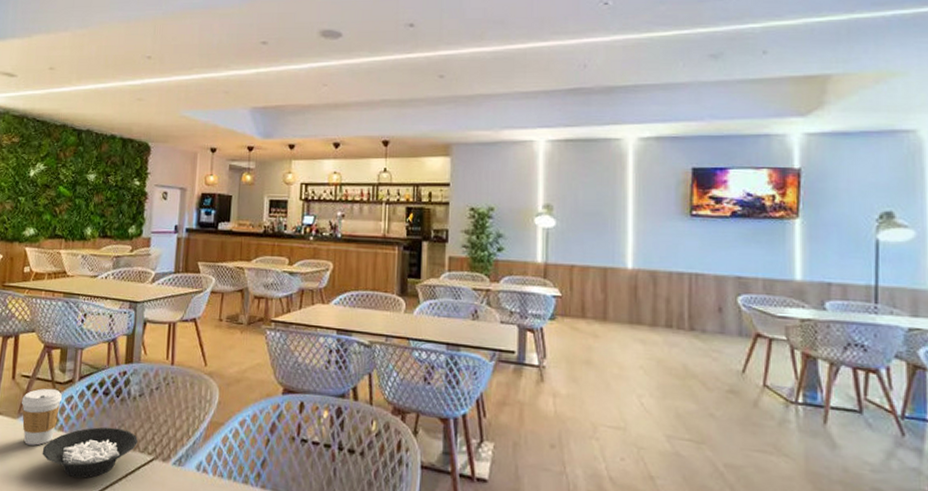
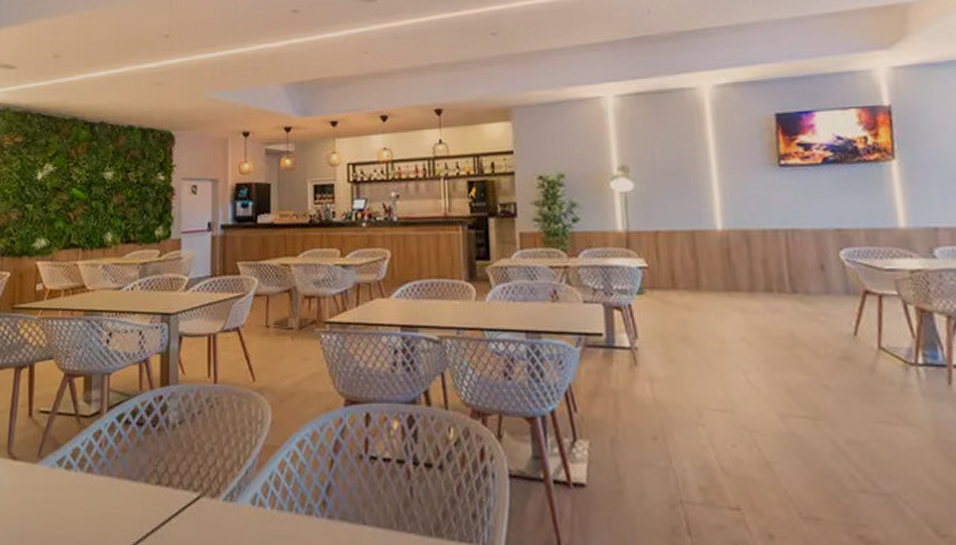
coffee cup: present [22,388,62,446] -> none [41,423,88,493]
cereal bowl: present [42,427,138,478] -> none [68,463,180,527]

